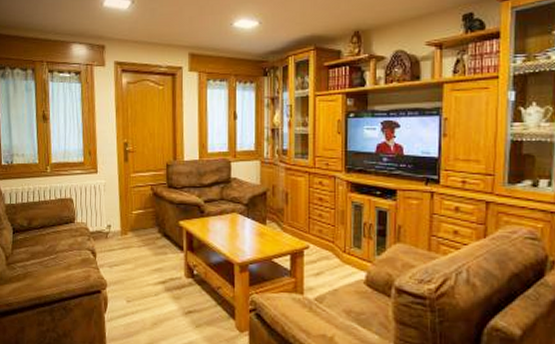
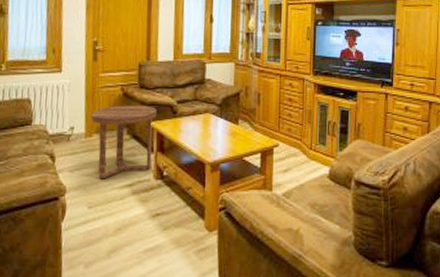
side table: none [125,204,185,276] -> present [91,105,157,180]

